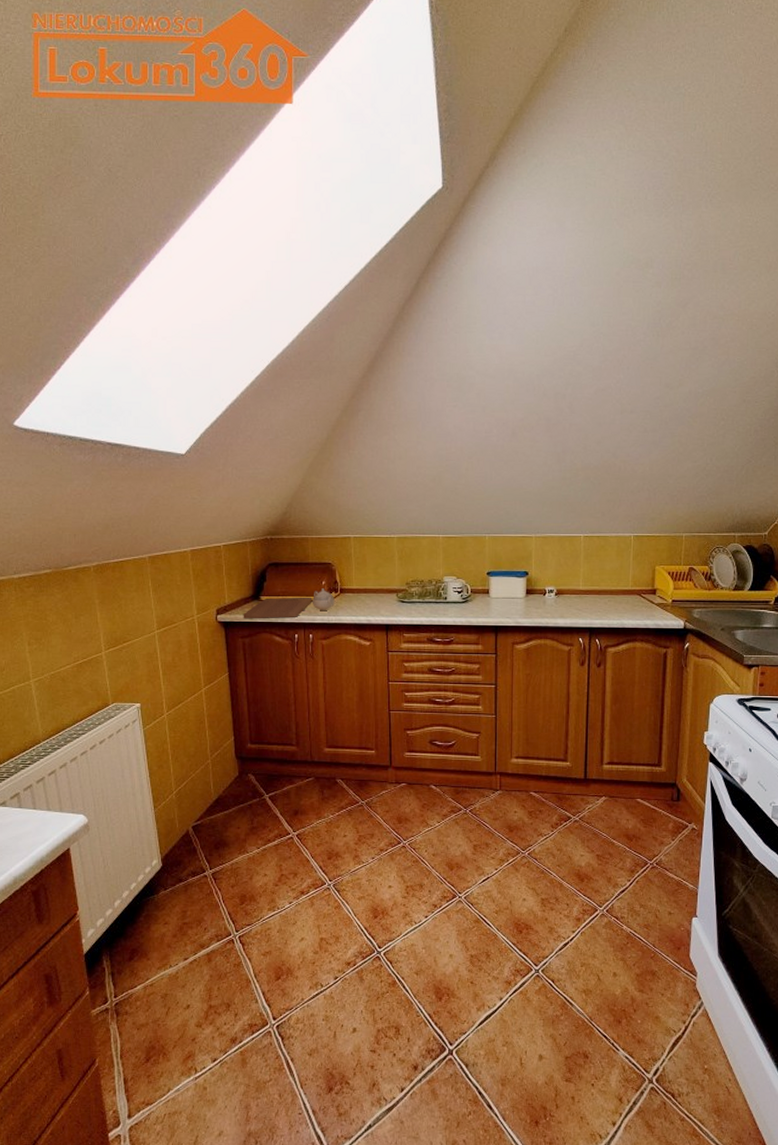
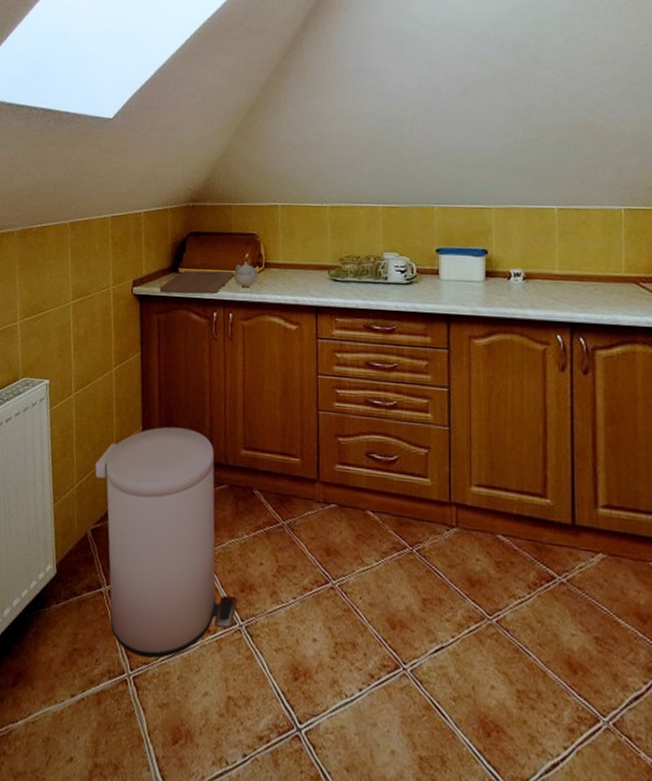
pedal bin: none [192,735,326,920] -> present [95,426,238,658]

